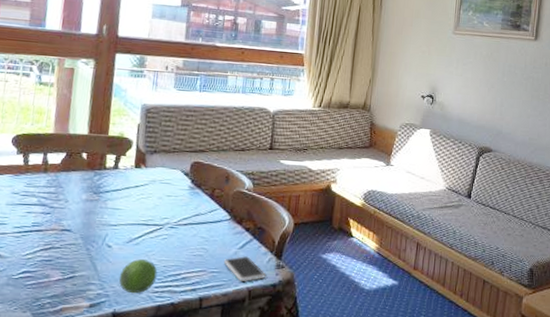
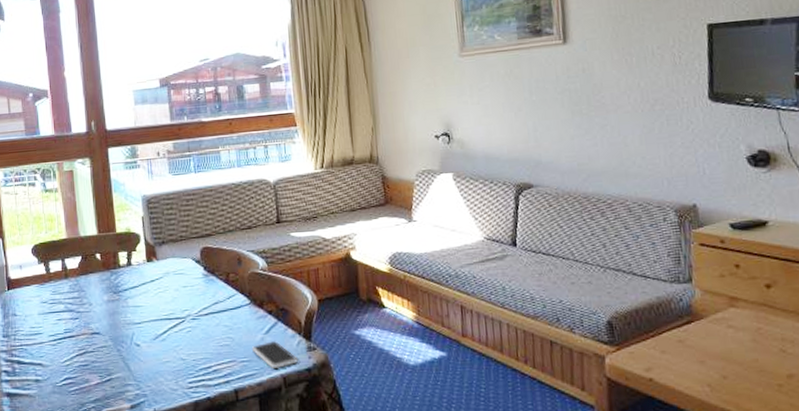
fruit: present [119,259,158,294] -> none [152,355,189,392]

